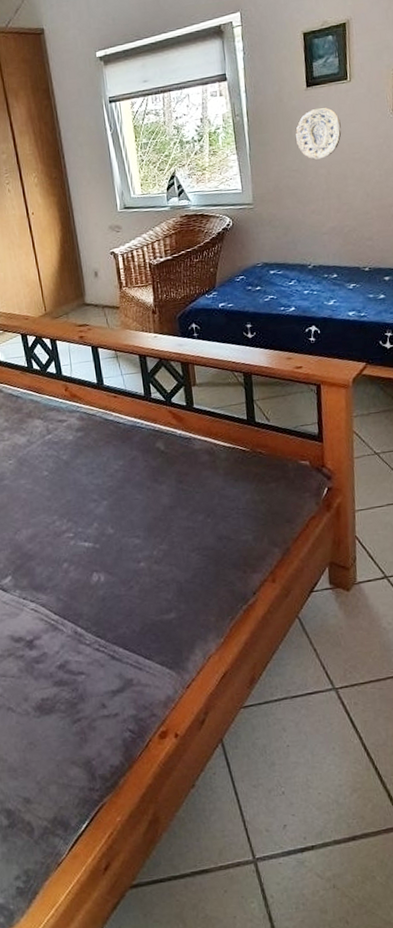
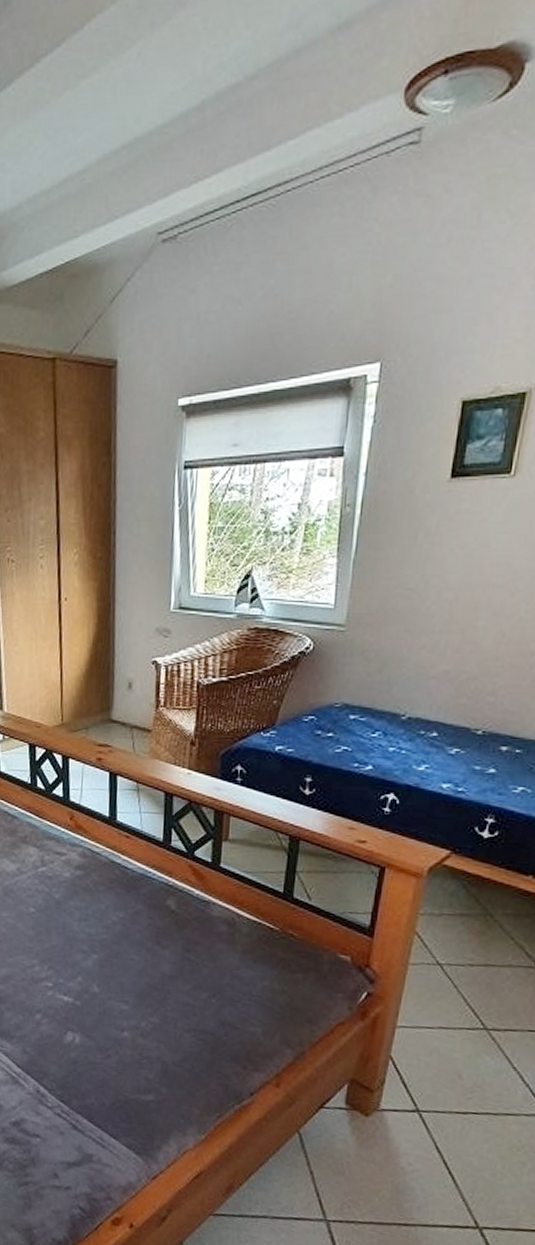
decorative plate: present [295,108,342,160] -> none [421,509,488,578]

